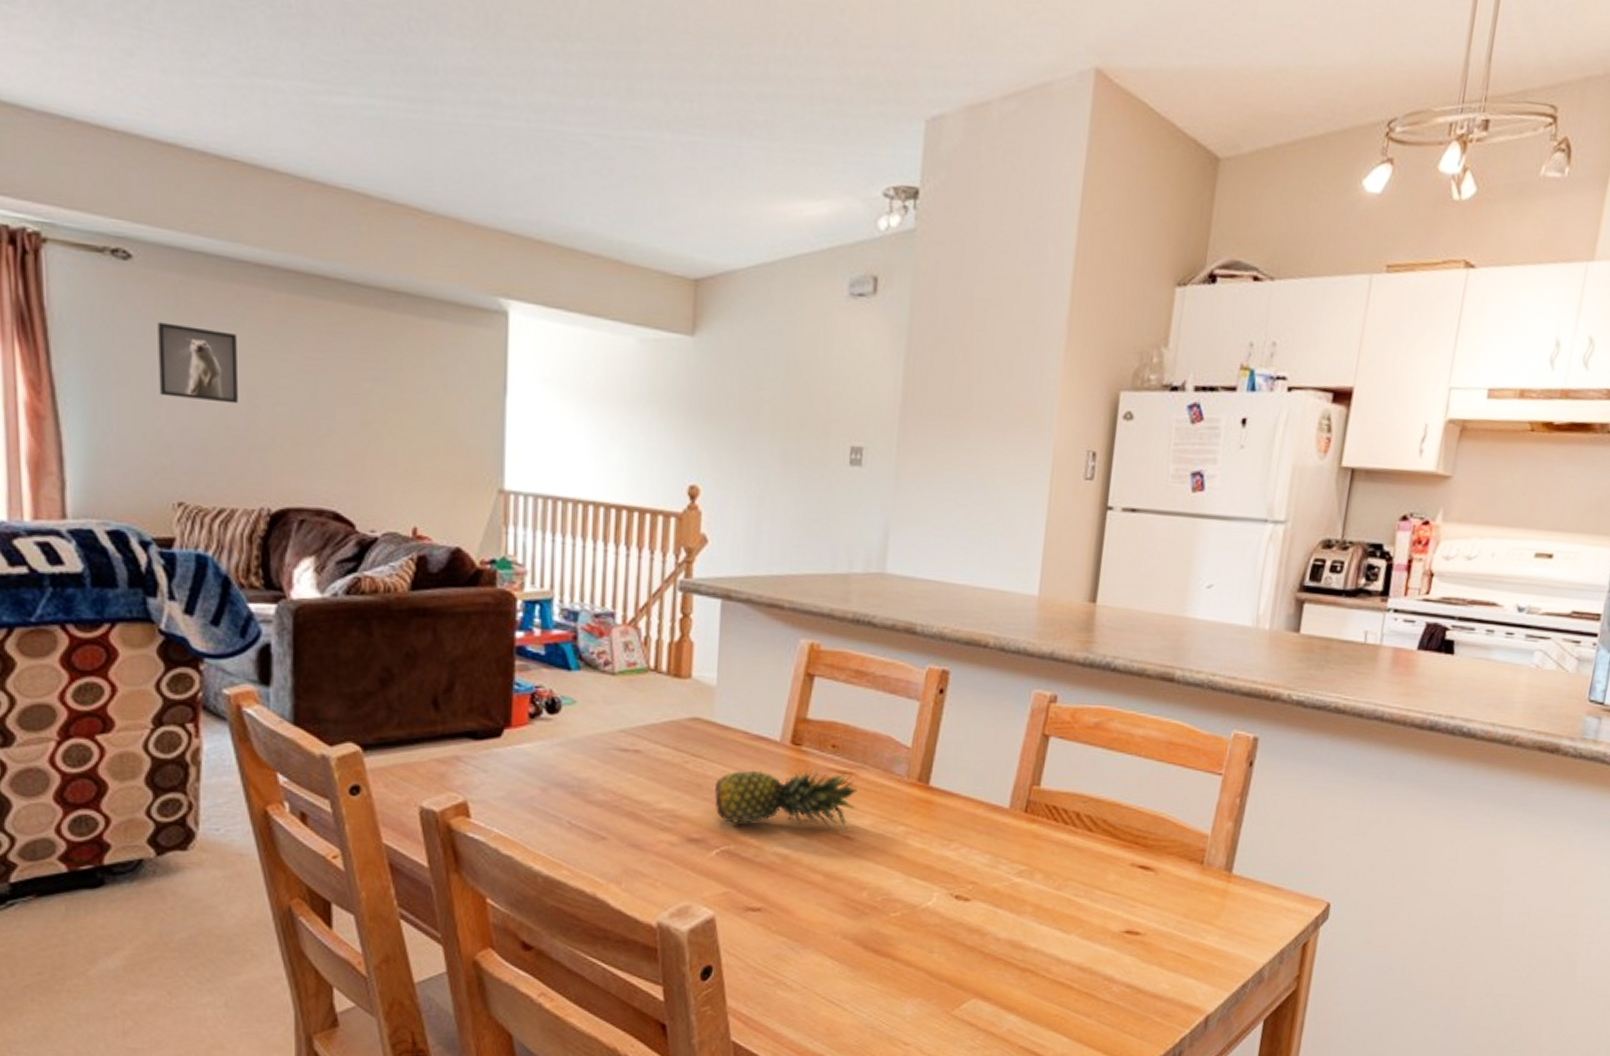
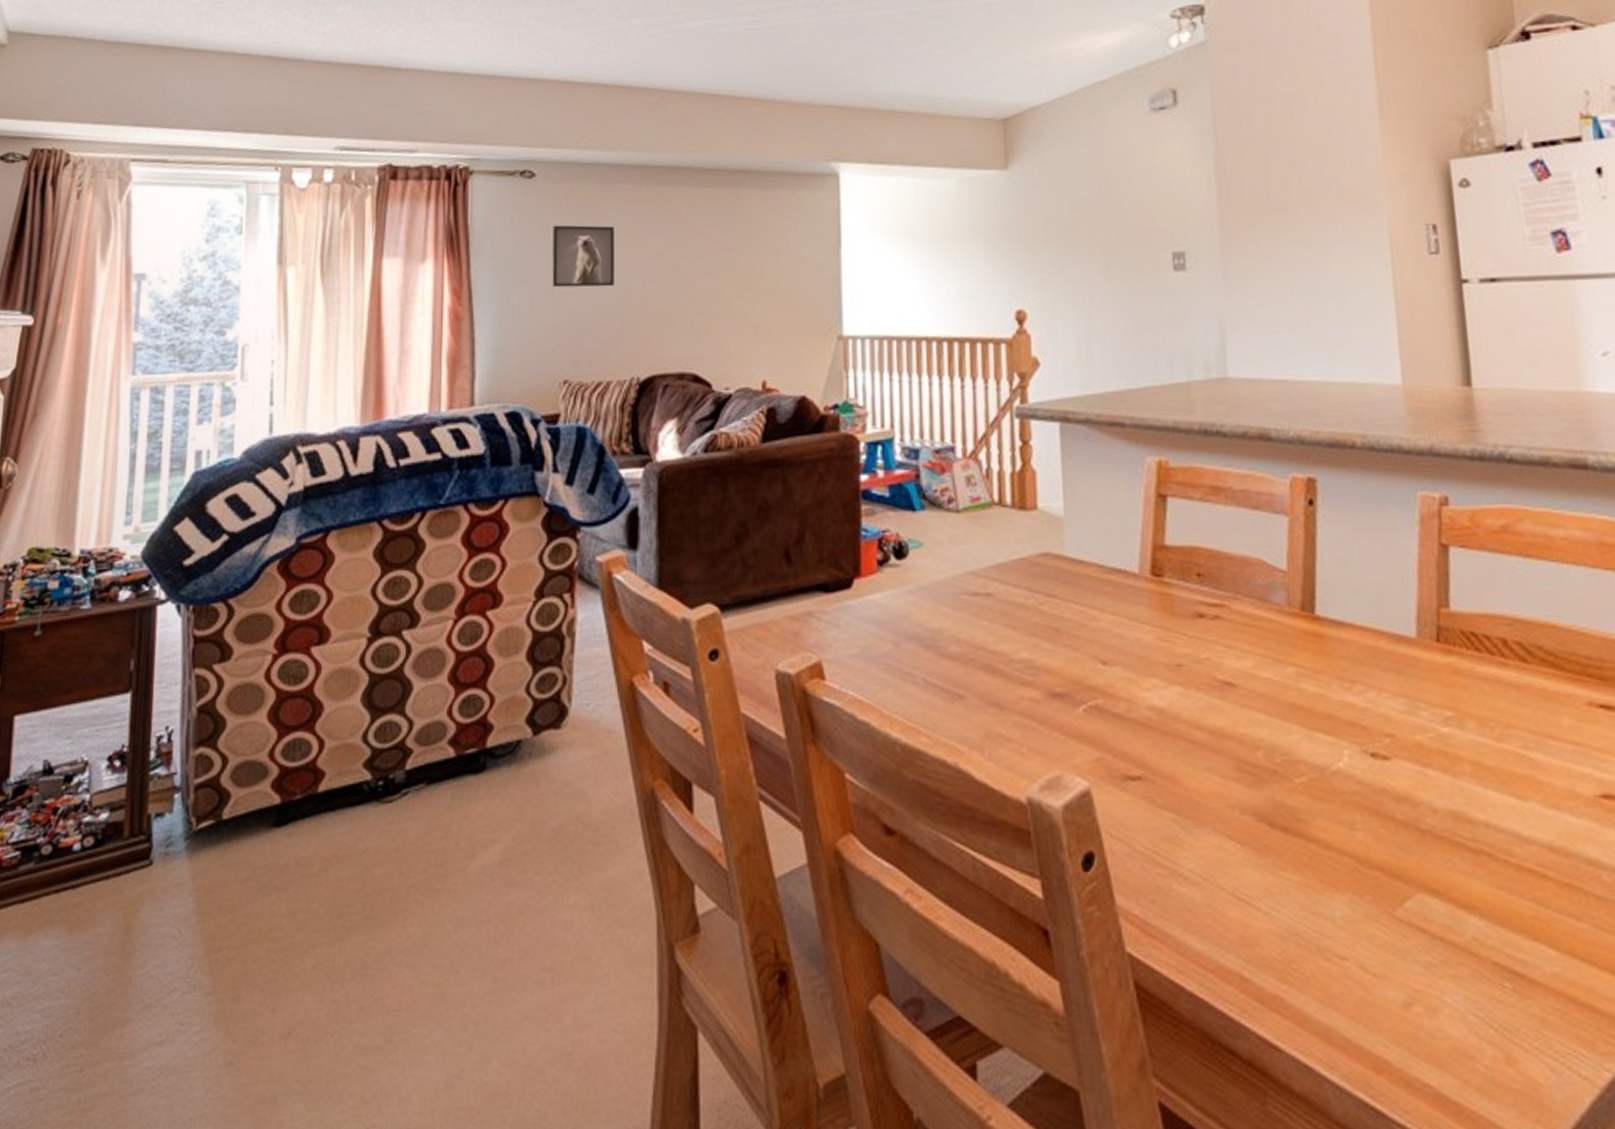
fruit: present [715,770,857,827] -> none [1074,602,1234,674]

